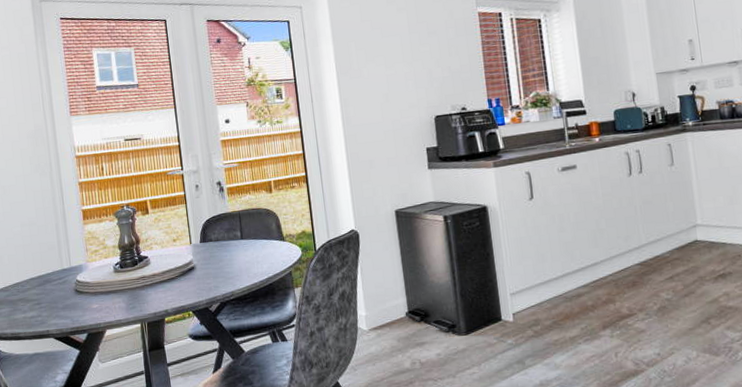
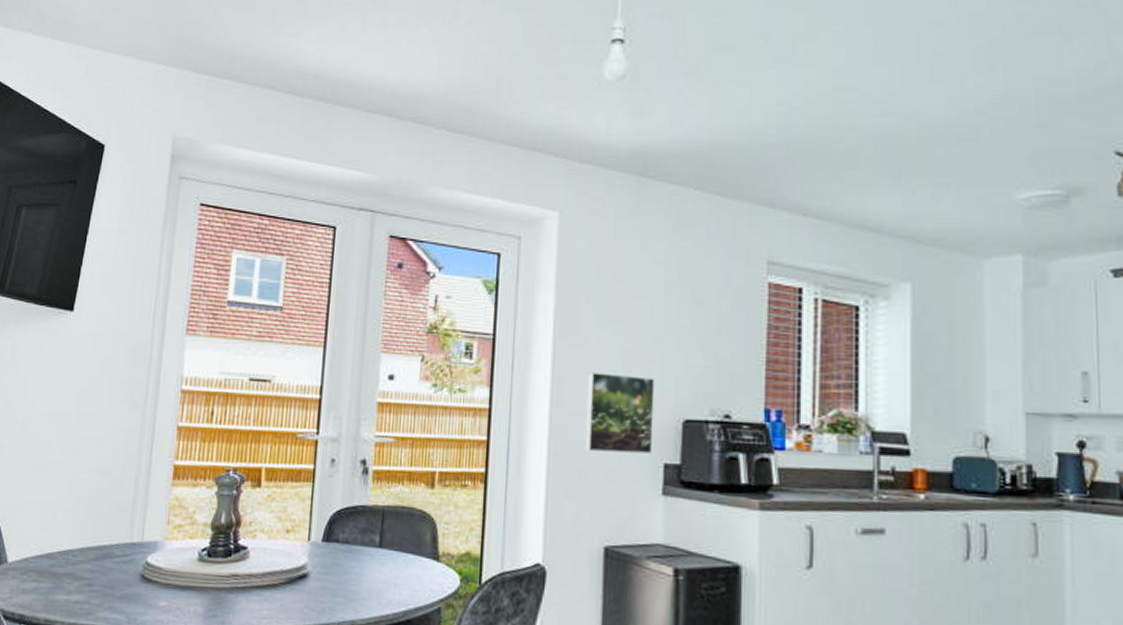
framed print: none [365,91,417,149] -> present [584,372,655,454]

